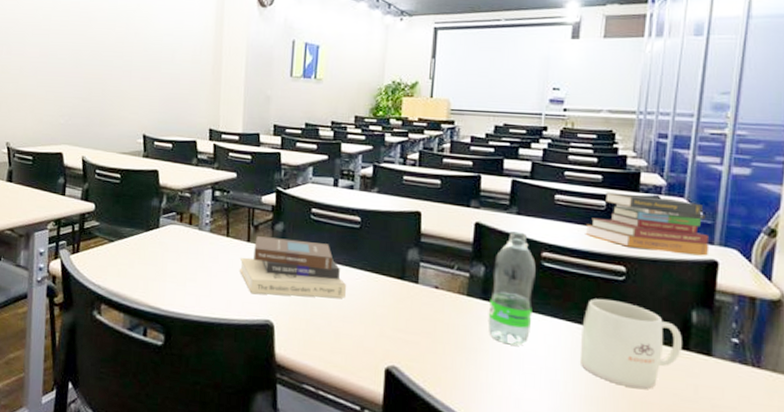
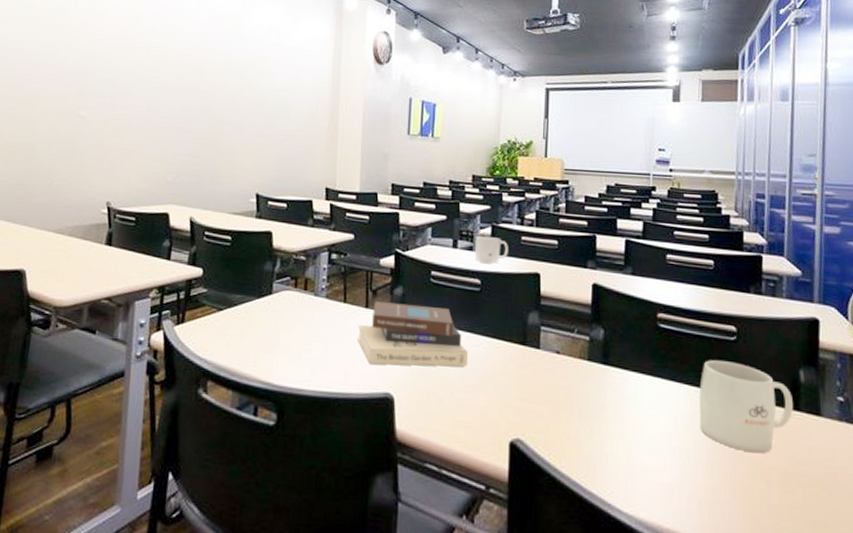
mug: none [355,174,390,203] -> present [474,235,508,265]
bottle: present [487,231,537,346] -> none [609,292,654,412]
books: present [585,192,710,256] -> none [696,251,810,314]

